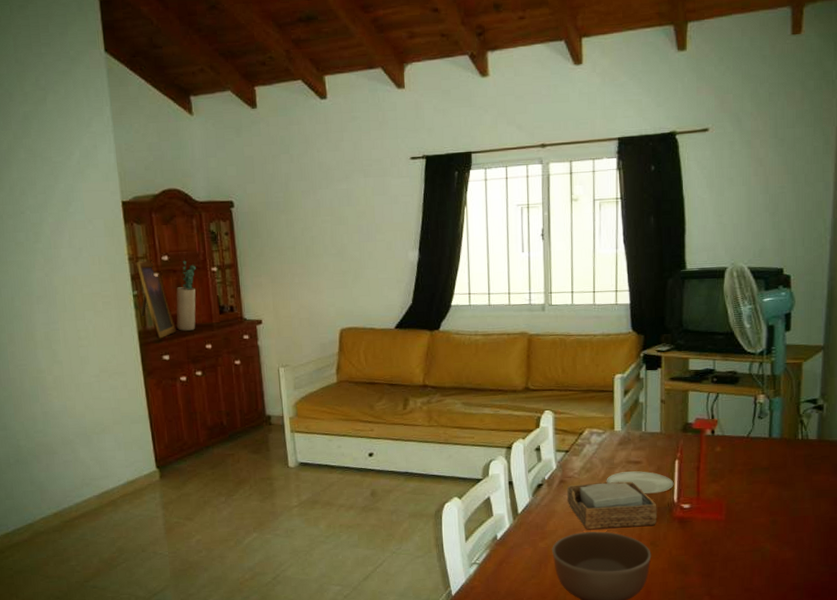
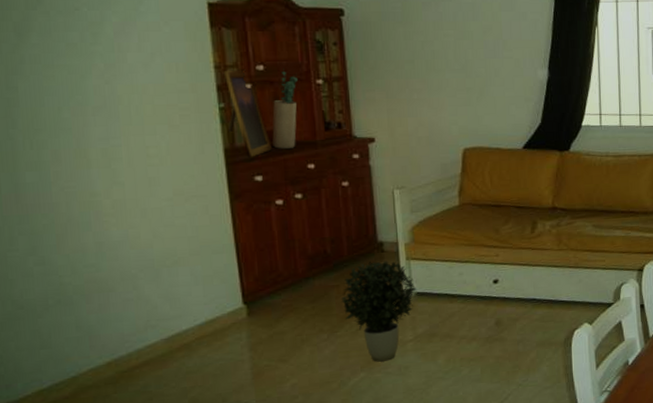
potted plant: none [236,432,301,524] -> present [342,261,417,362]

